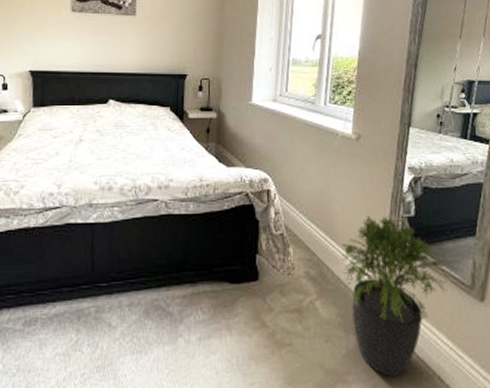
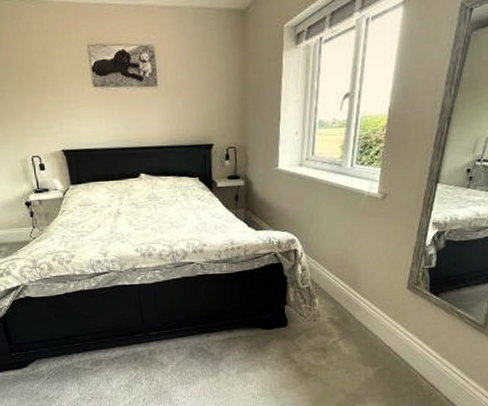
potted plant: present [340,216,448,376] -> none [362,268,461,397]

